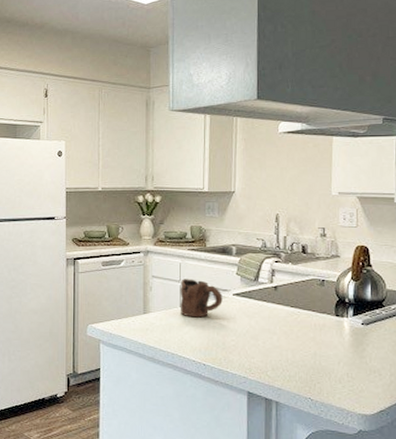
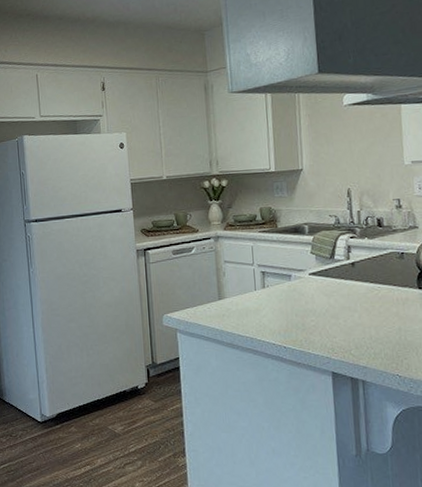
mug: present [180,279,223,318] -> none [253,261,299,300]

